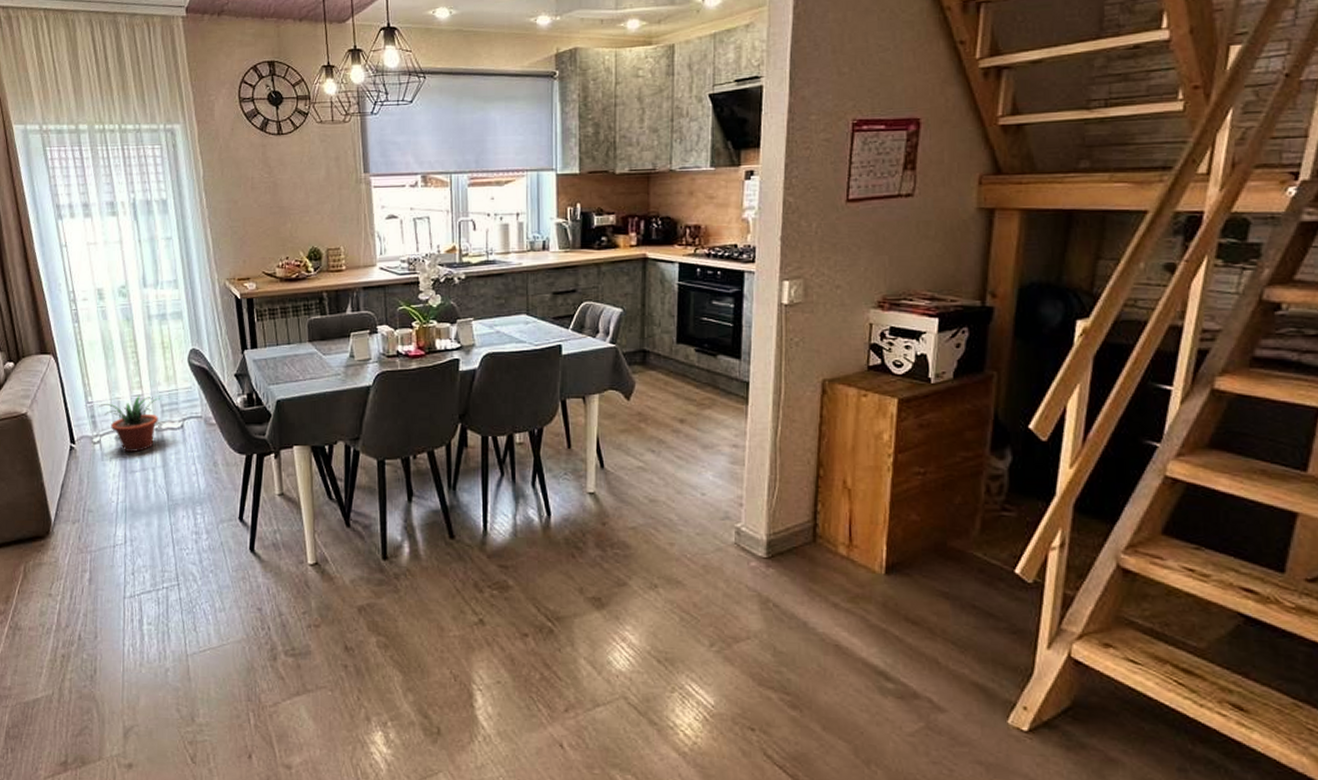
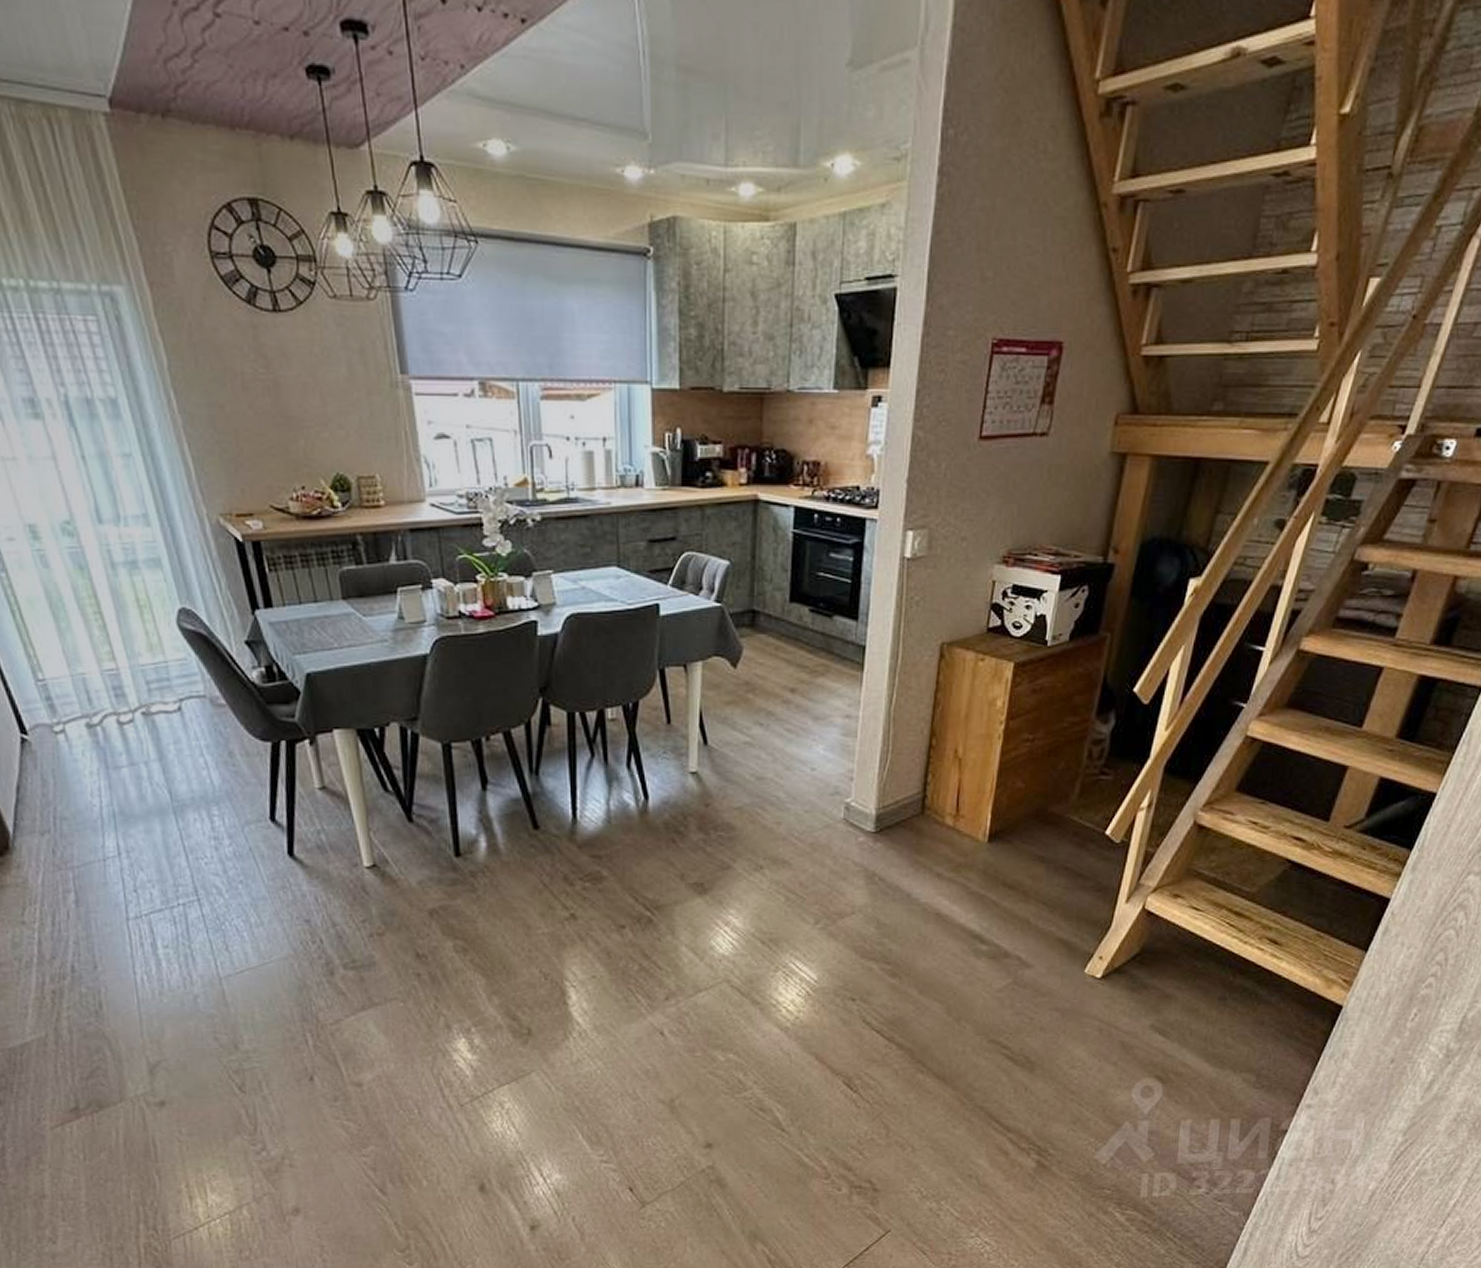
potted plant: present [99,395,160,452] -> none [55,670,145,742]

